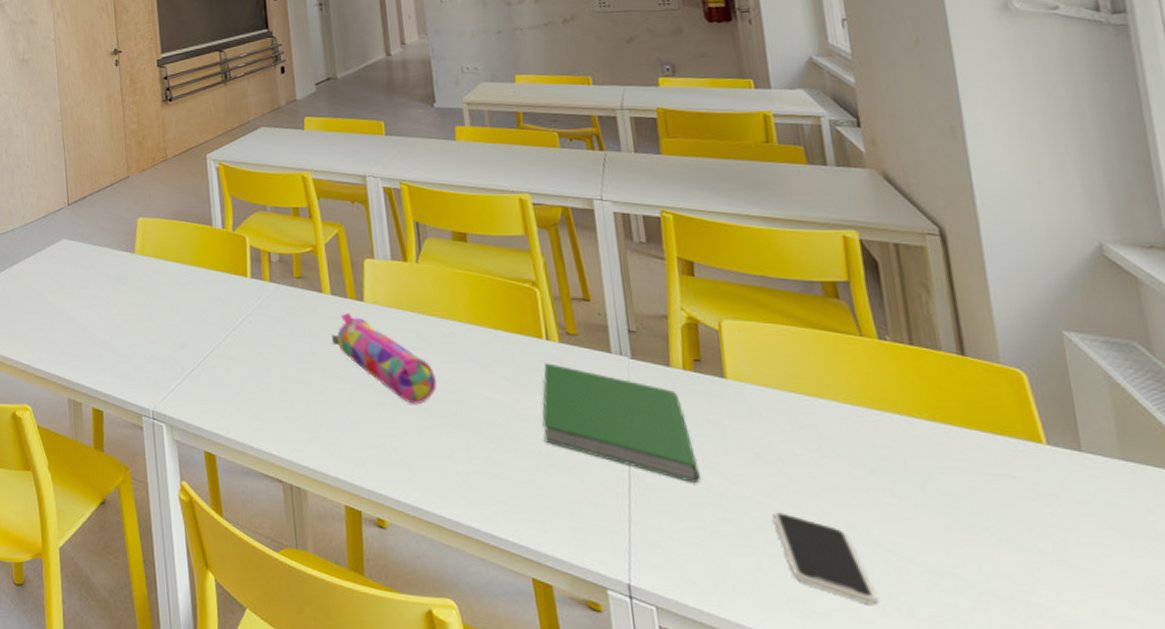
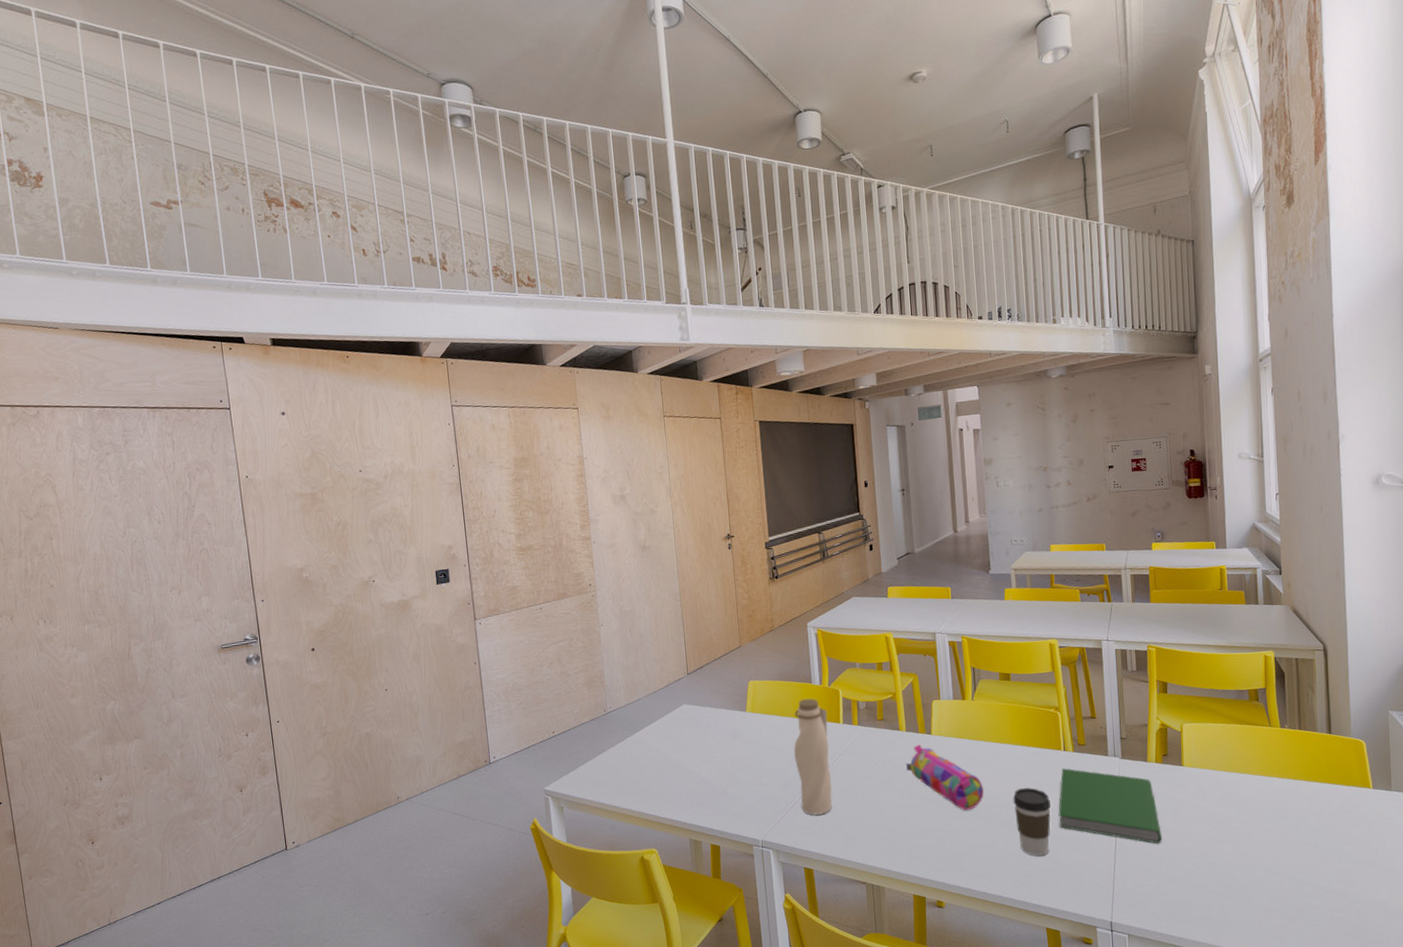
water bottle: none [190,244,239,388] -> present [793,698,833,816]
coffee cup: none [477,383,533,478] -> present [1013,788,1051,856]
smartphone: present [773,512,879,605] -> none [1206,856,1267,911]

